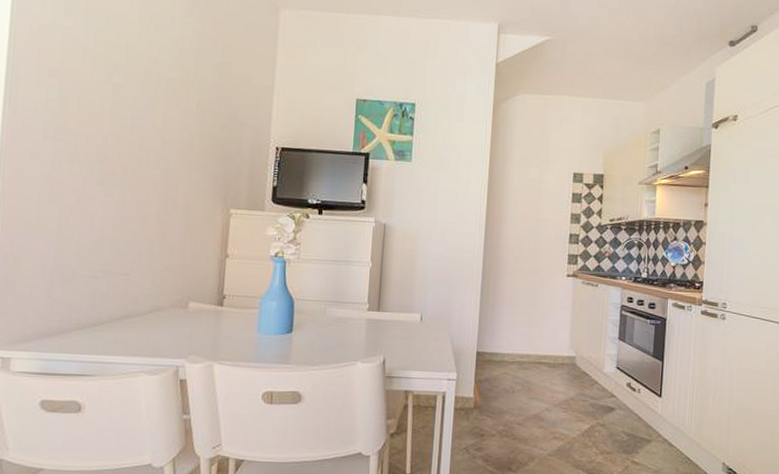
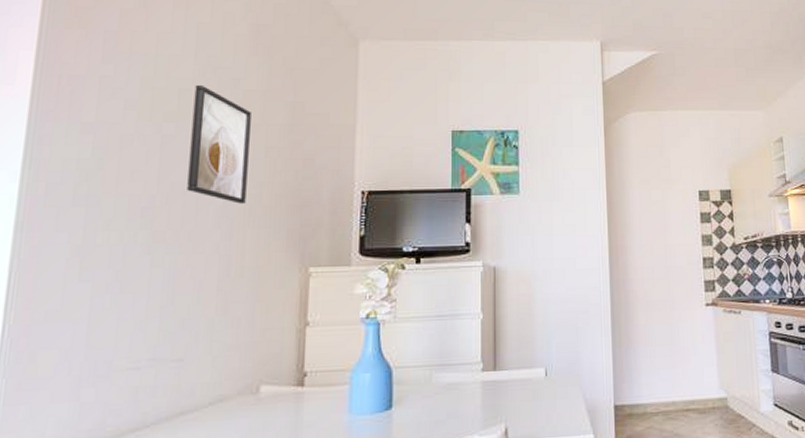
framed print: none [133,40,186,150] -> present [187,84,251,204]

